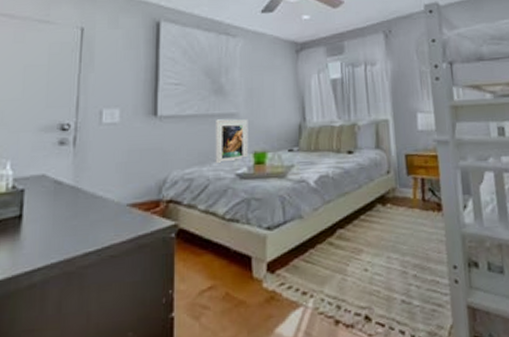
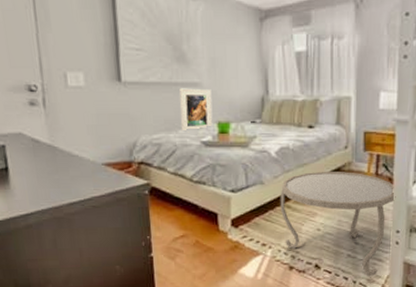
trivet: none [321,199,448,328] -> present [280,171,396,277]

